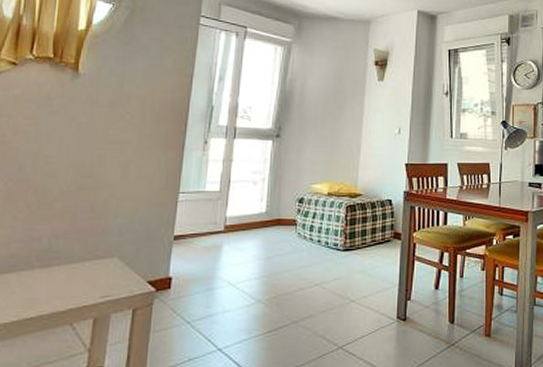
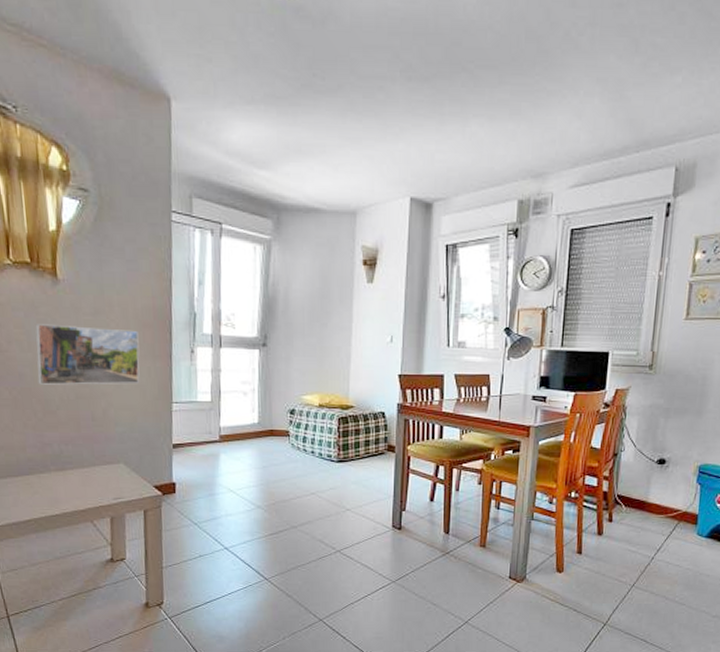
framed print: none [38,115,153,176] -> present [35,324,140,385]

